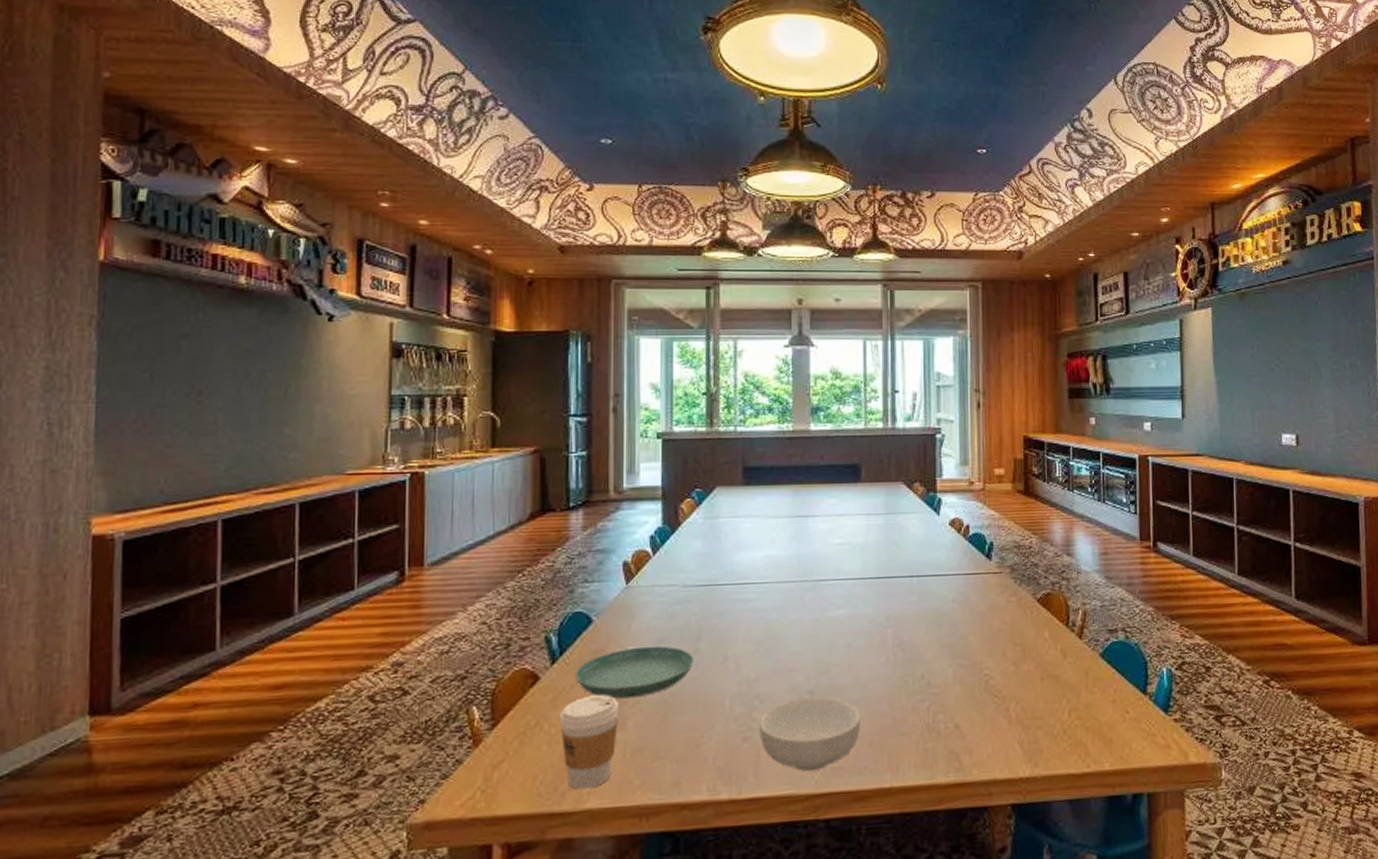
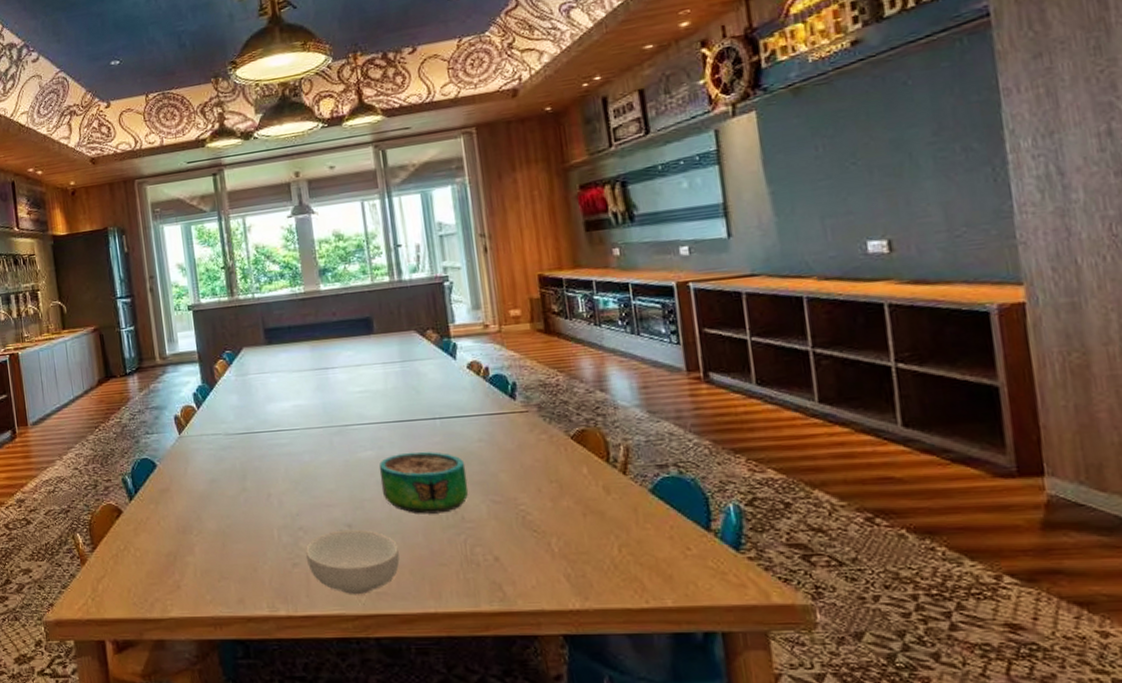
coffee cup: present [558,695,620,789] -> none [141,525,188,601]
saucer: present [574,645,693,699] -> none [148,485,242,529]
decorative bowl: none [850,611,938,679] -> present [379,452,469,514]

